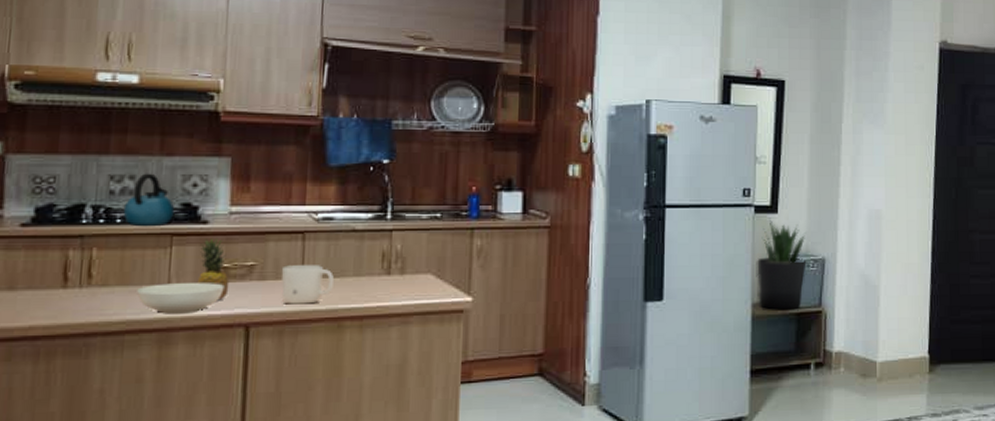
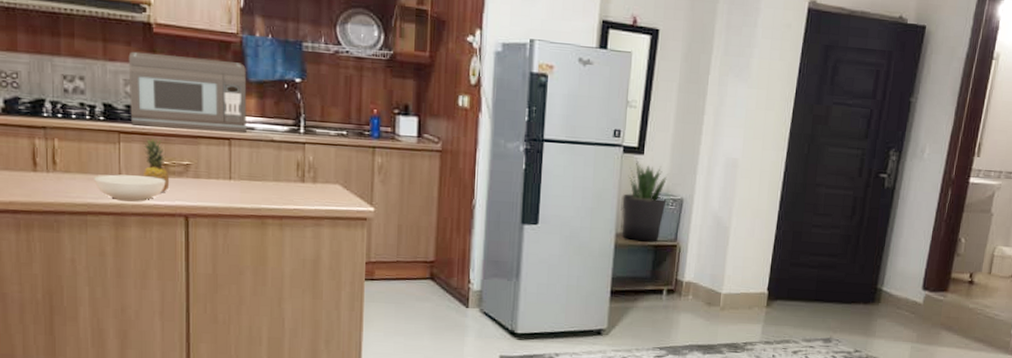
kettle: present [123,173,175,227] -> none [77,75,120,125]
microwave: none [187,143,327,227] -> present [128,51,247,134]
mug: present [280,265,335,305] -> none [212,167,258,202]

